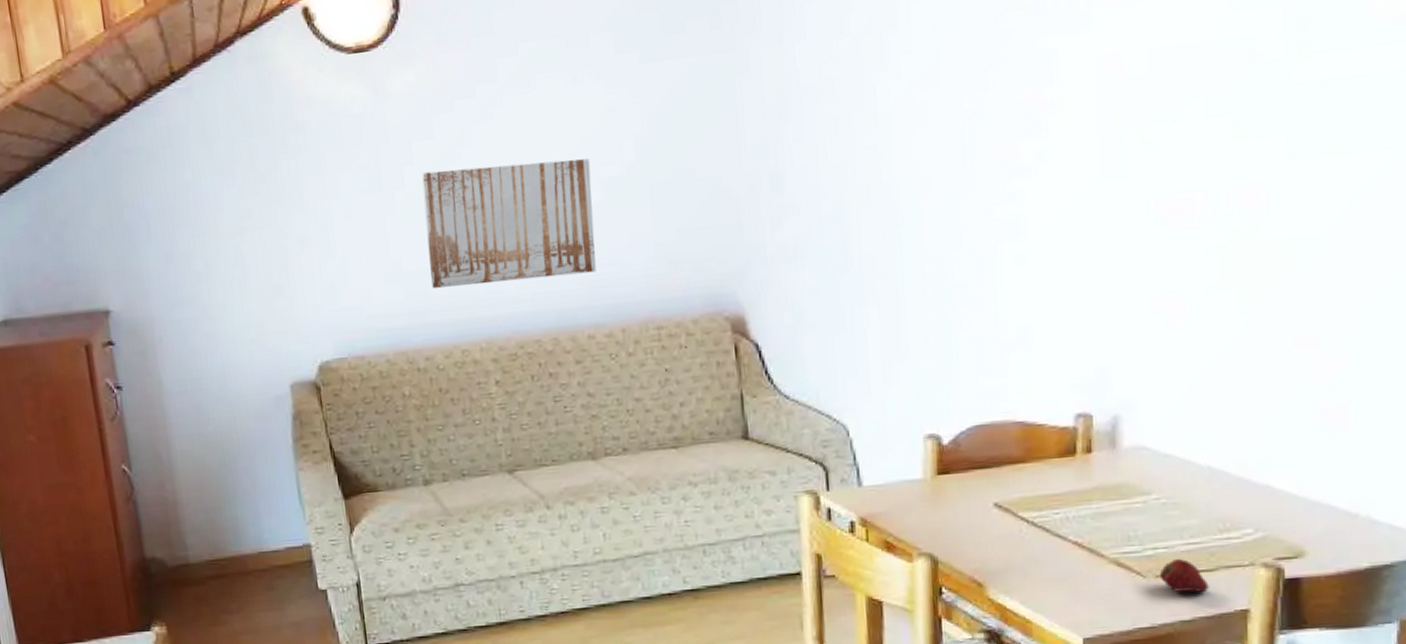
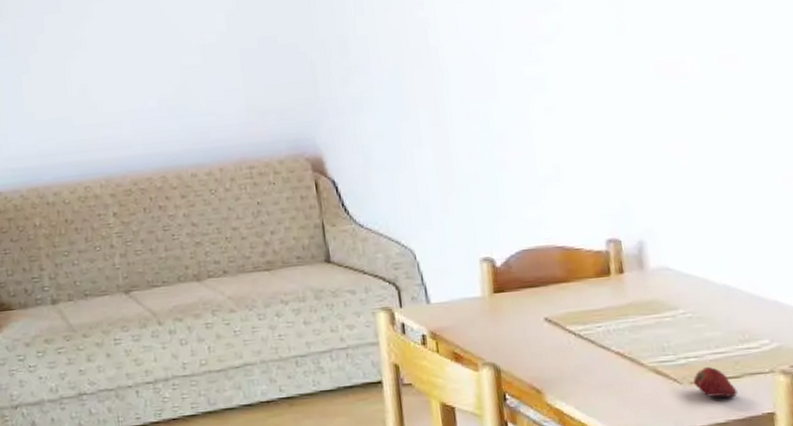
wall art: present [421,158,596,289] -> none [51,29,197,135]

